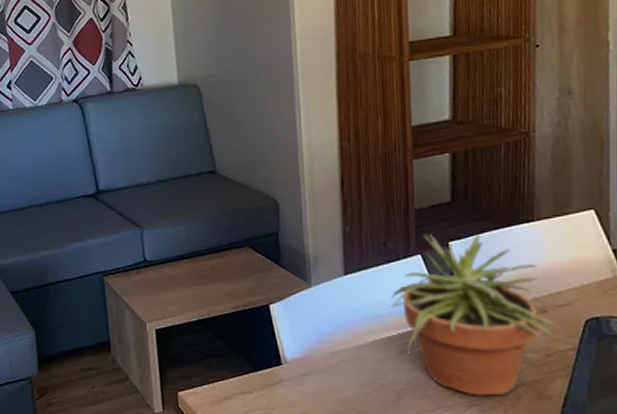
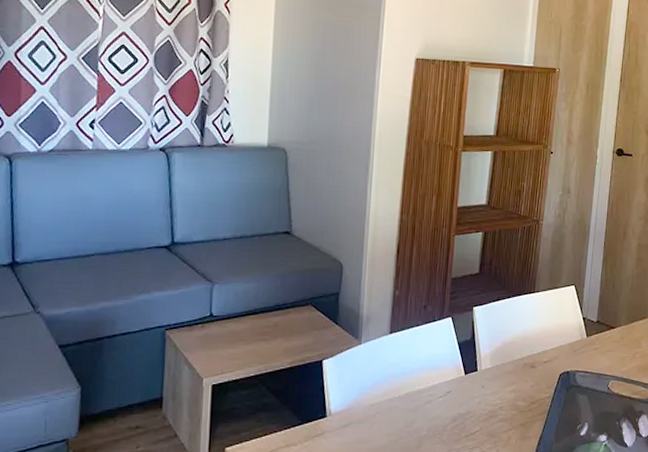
potted plant: present [390,234,562,396] -> none [423,300,544,439]

